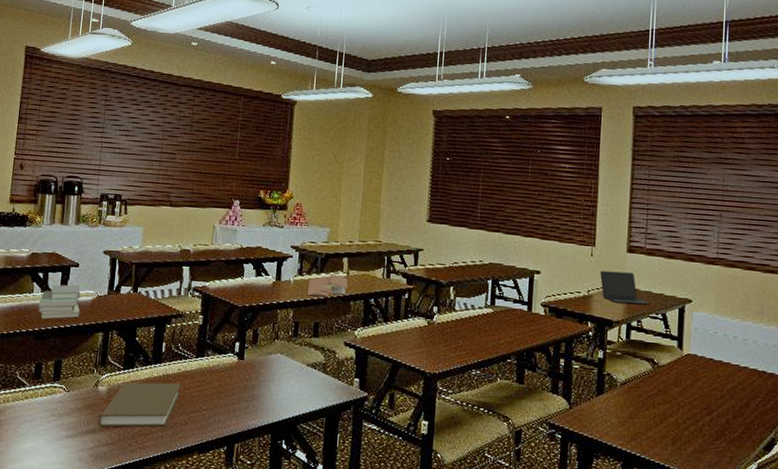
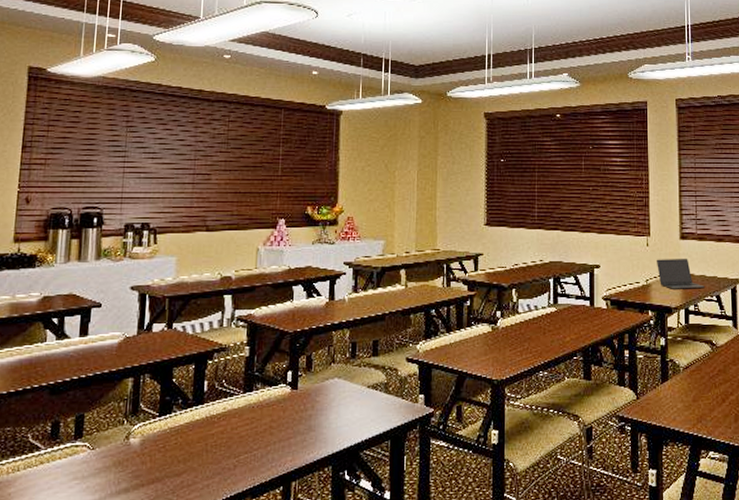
books: present [38,284,81,319] -> none [53,327,105,370]
book: present [98,382,181,428] -> none [131,423,228,485]
papers: present [307,272,349,298] -> none [363,286,407,313]

